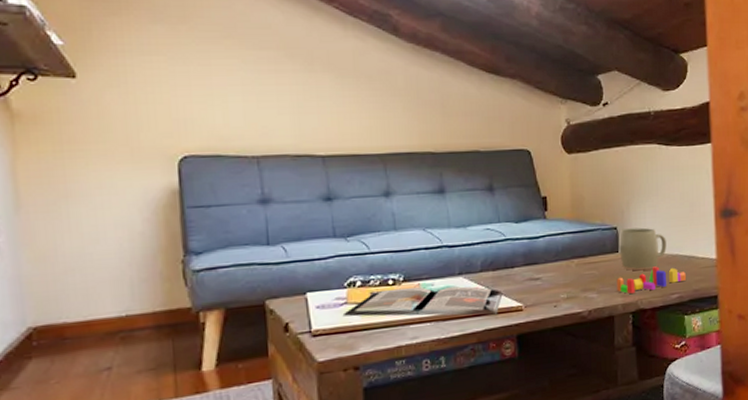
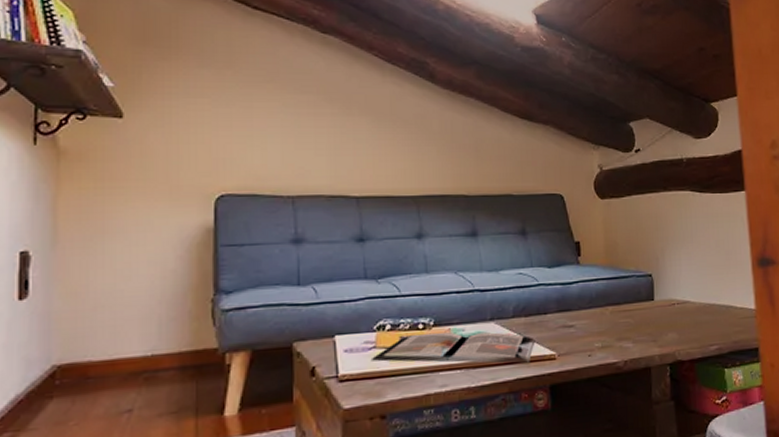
toy blocks: present [617,266,687,295] -> none [653,316,726,345]
mug: present [619,227,667,271] -> none [654,275,703,320]

